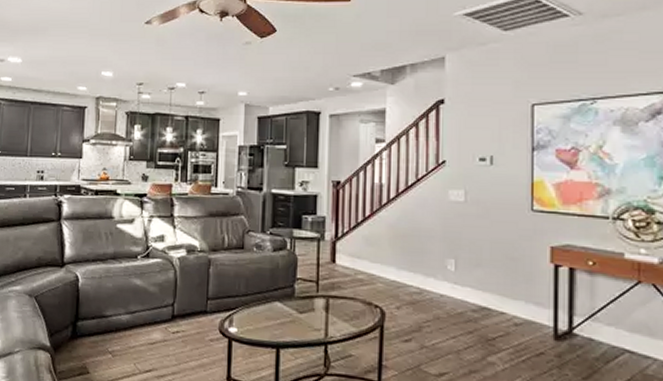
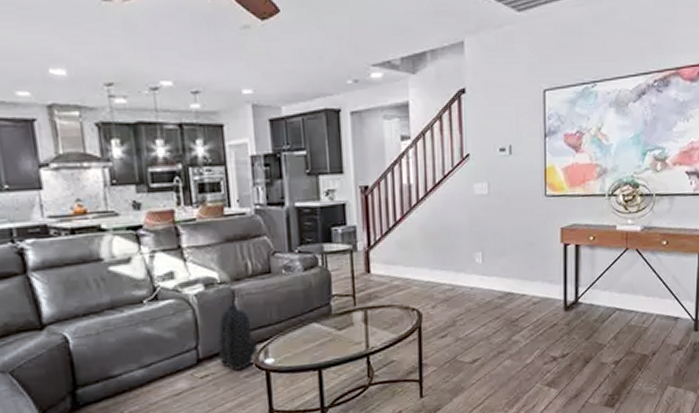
backpack: none [190,272,225,333] -> present [218,304,259,371]

